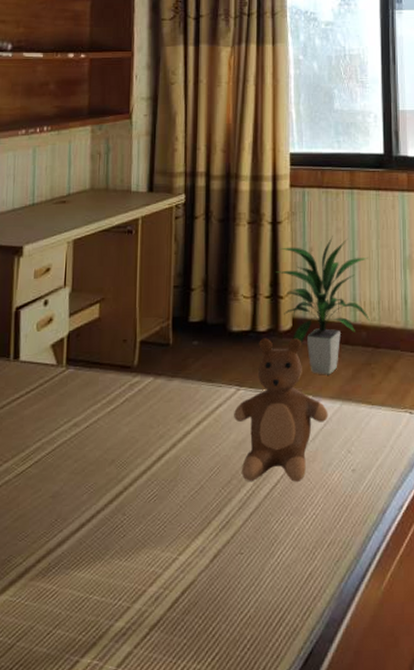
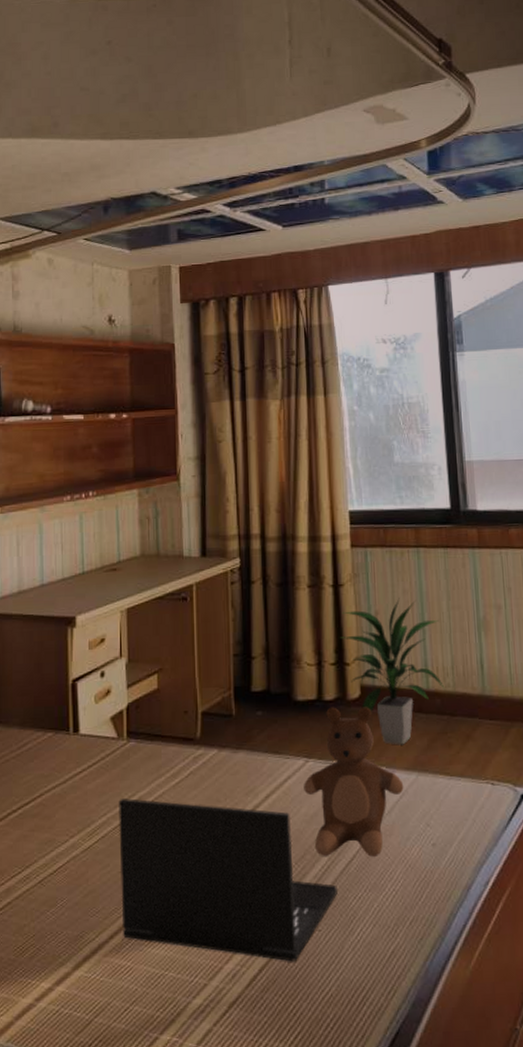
laptop: none [50,424,261,584] -> present [118,798,338,962]

